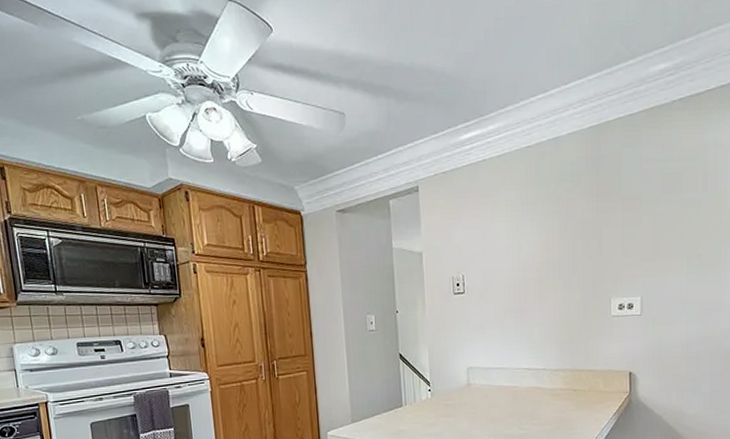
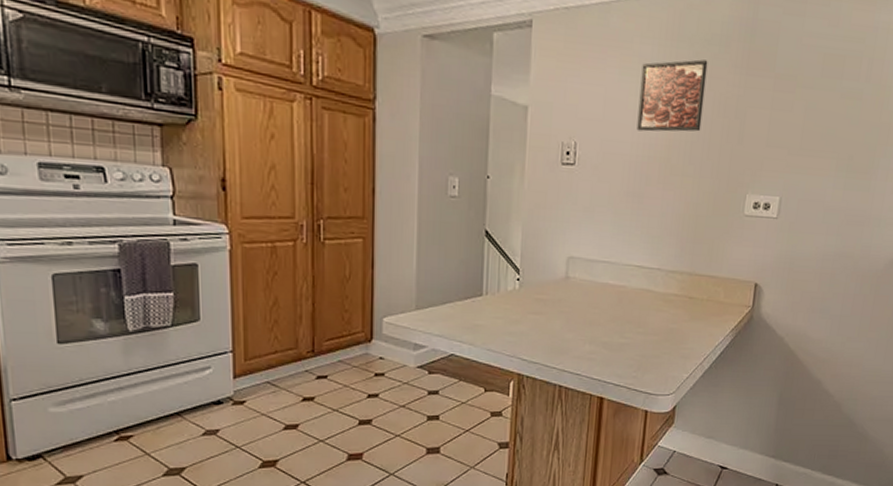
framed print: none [510,195,565,259] -> present [636,59,708,132]

